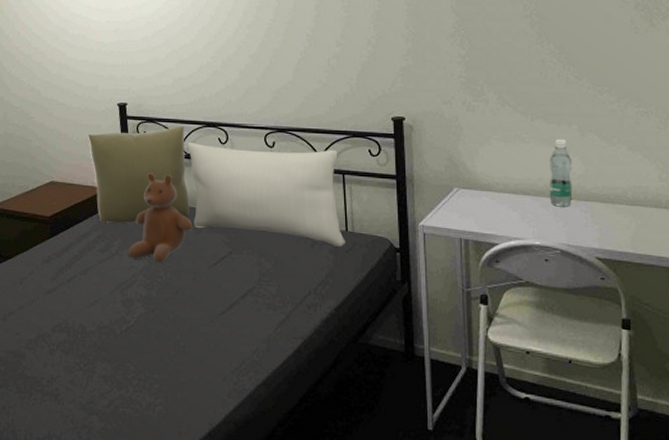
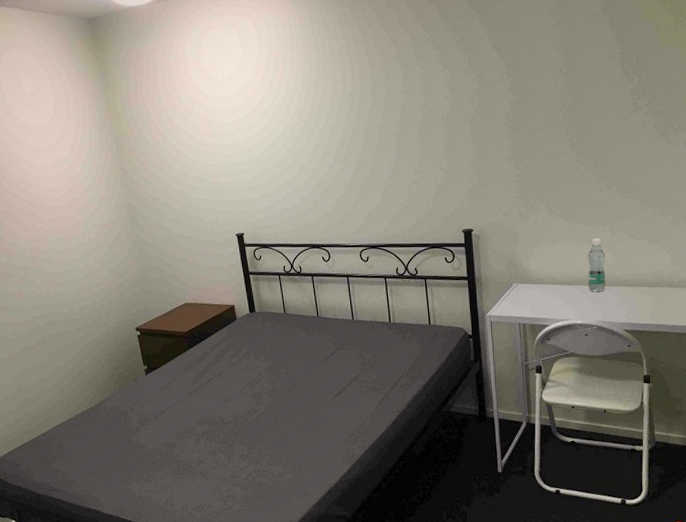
pillow: present [88,125,190,223] -> none [213,248,302,333]
teddy bear: present [127,172,193,264] -> none [253,289,305,363]
pillow: present [187,143,346,247] -> none [297,260,430,337]

